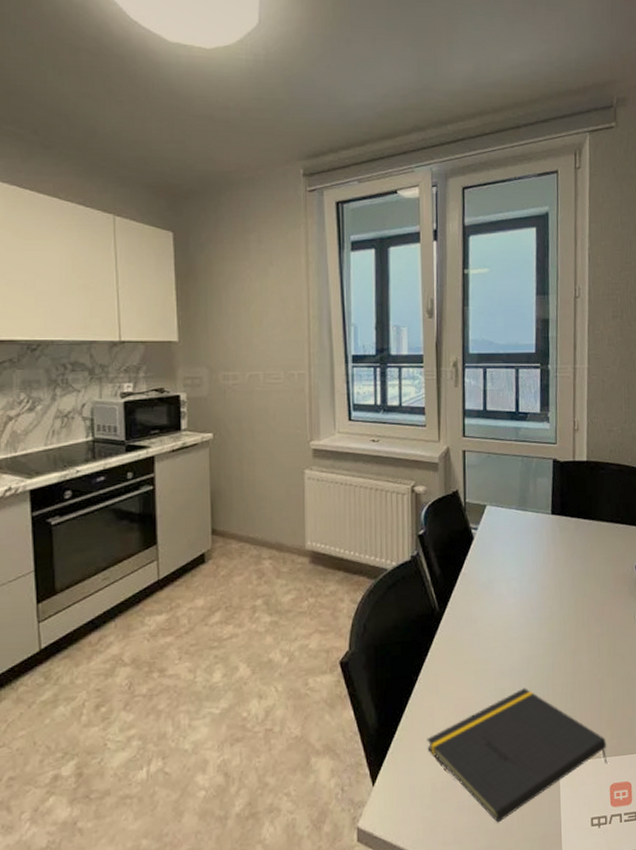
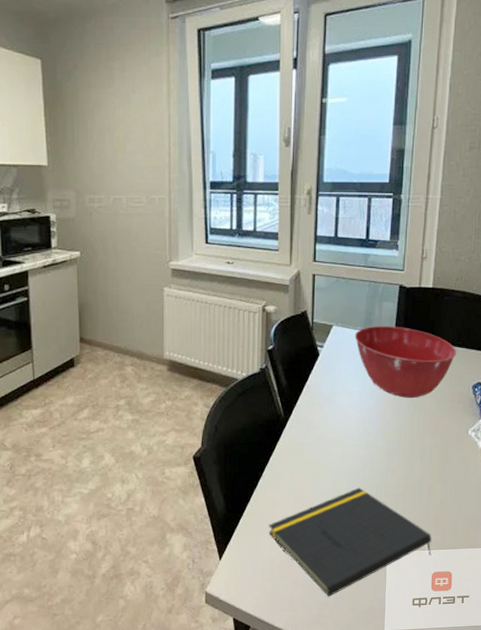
mixing bowl: none [509,503,617,583] -> present [354,326,457,399]

